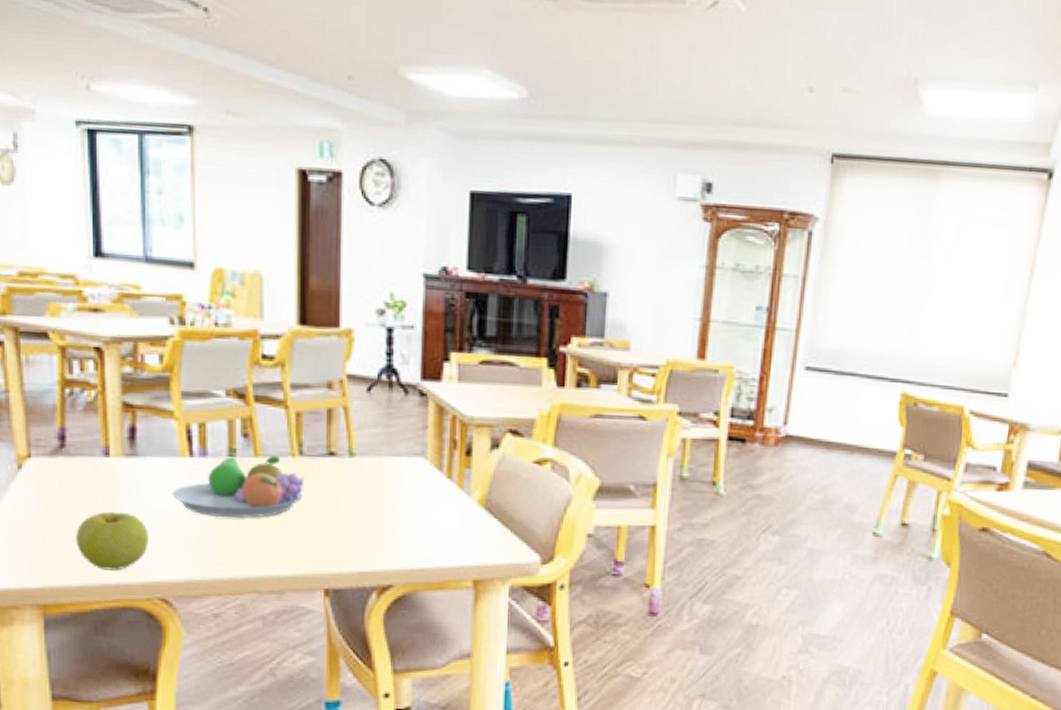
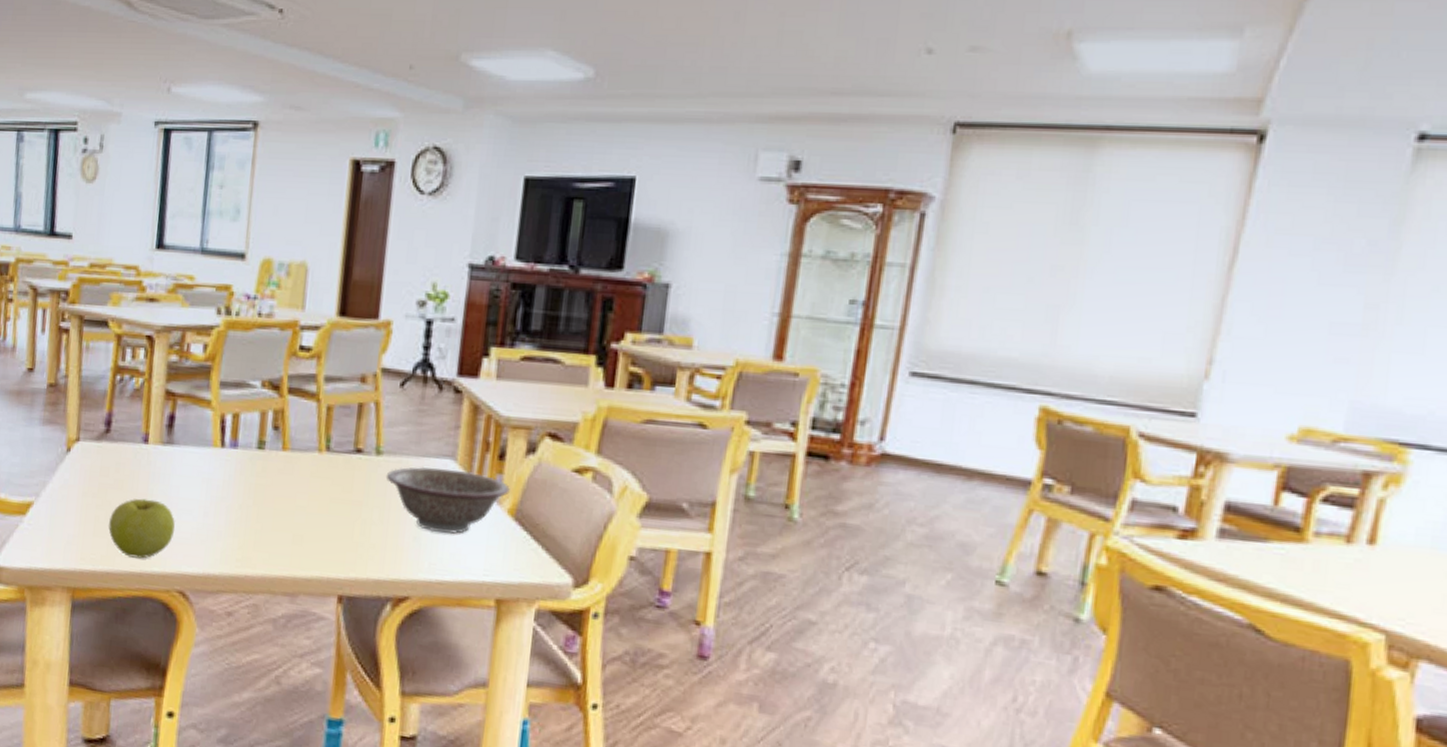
fruit bowl: present [171,456,305,519] -> none [200,449,329,514]
decorative bowl: none [360,465,478,526] -> present [386,466,510,535]

